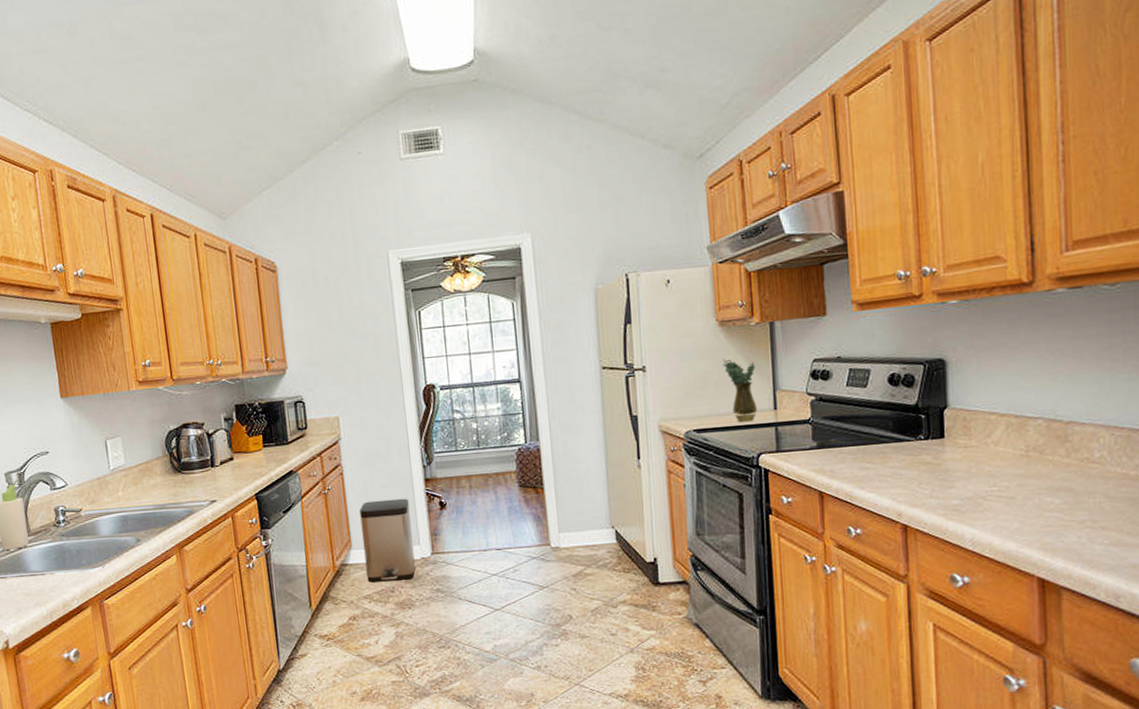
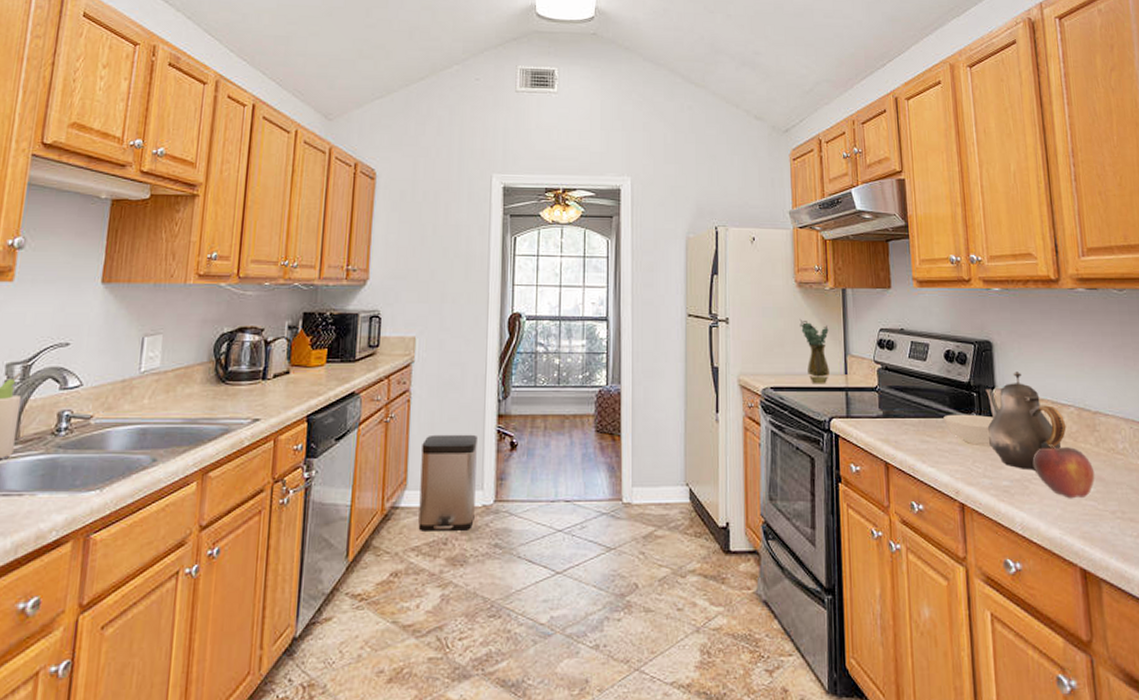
bowl: none [886,436,945,469] -> present [943,414,994,447]
teapot: none [936,388,1031,488] -> present [985,372,1066,471]
fruit: none [988,458,1063,513] -> present [1032,443,1095,499]

